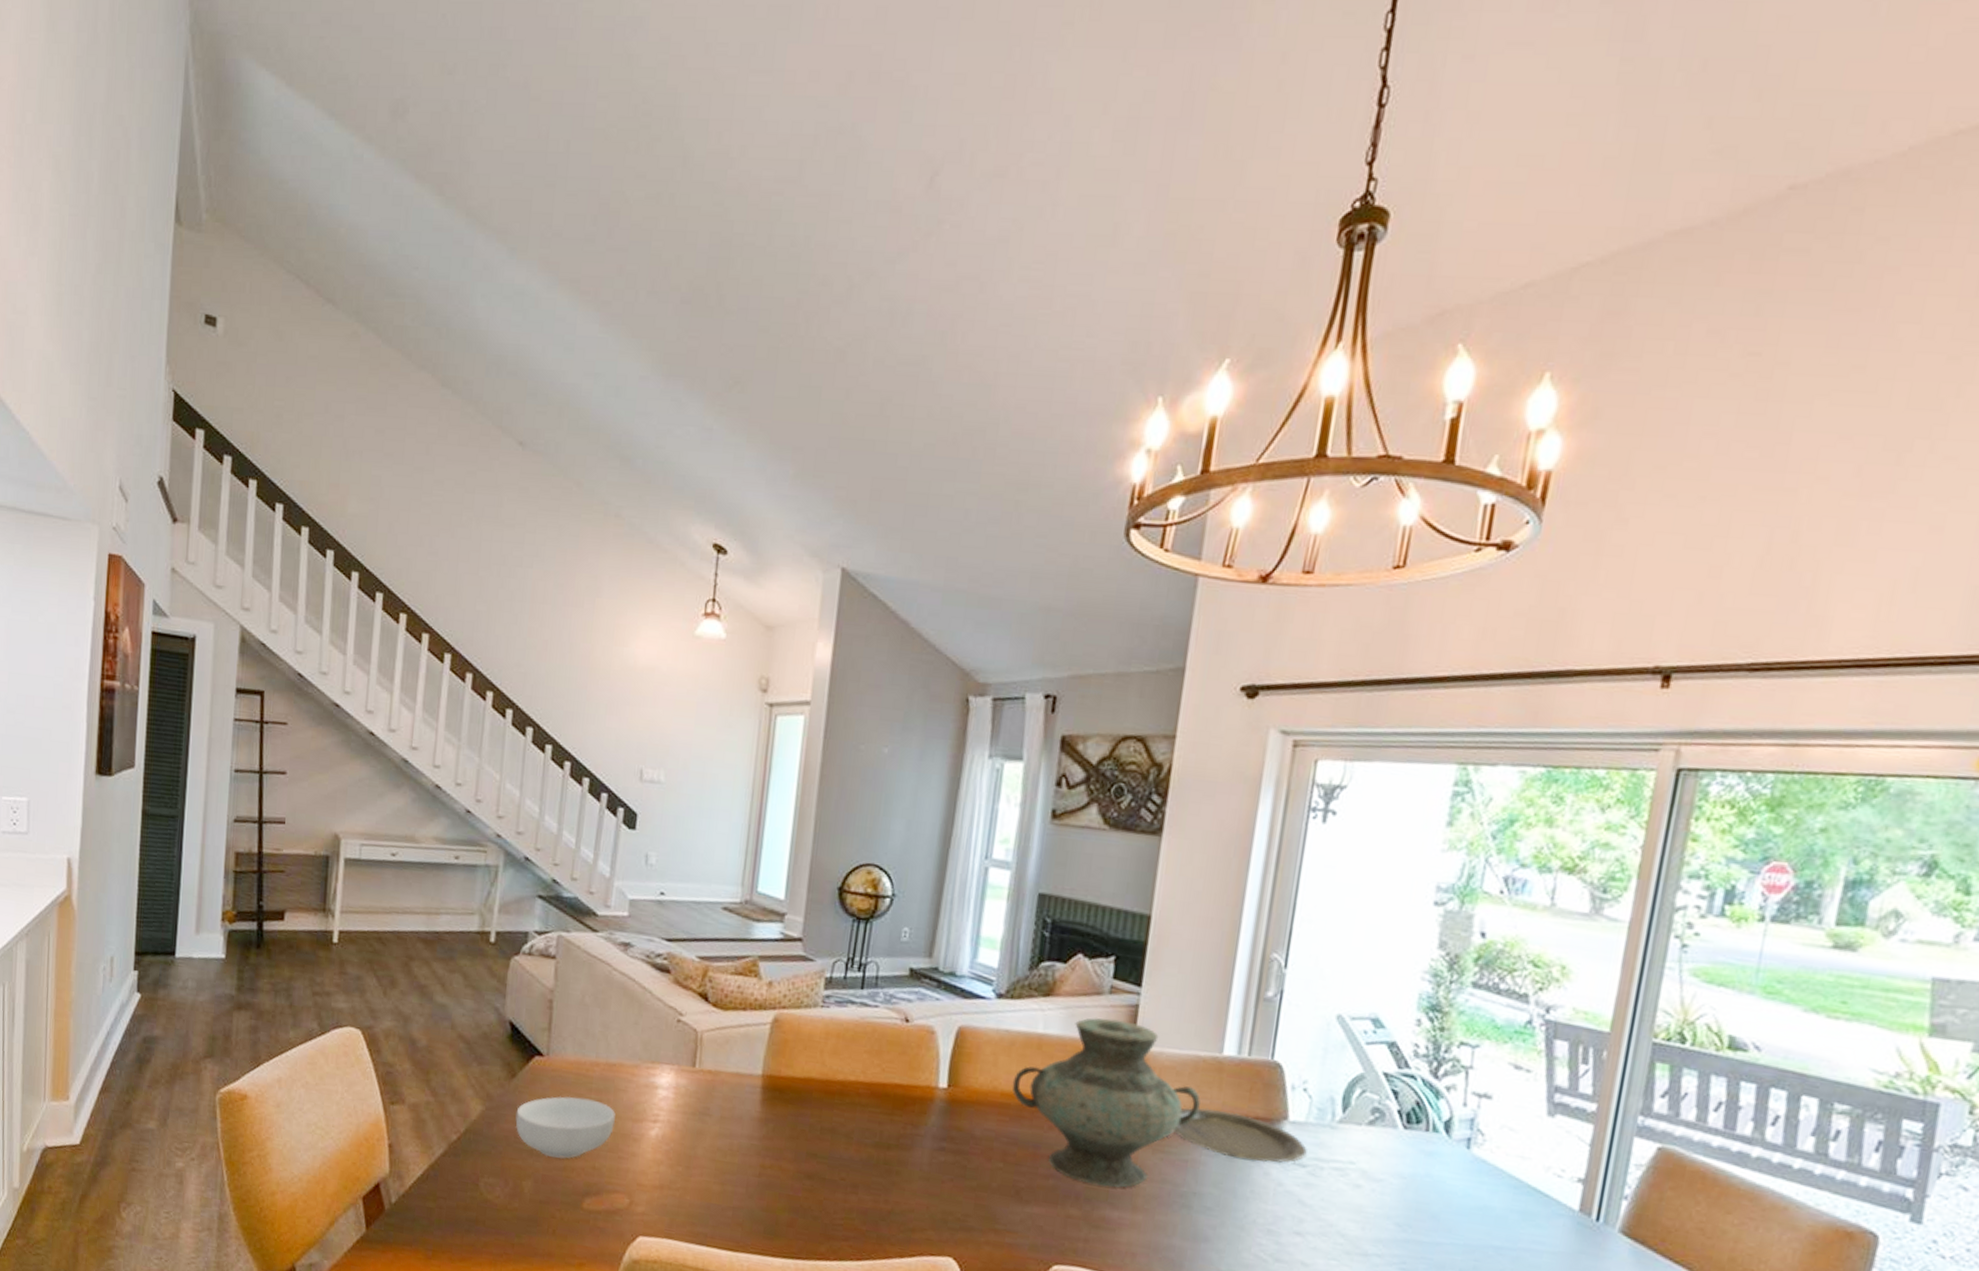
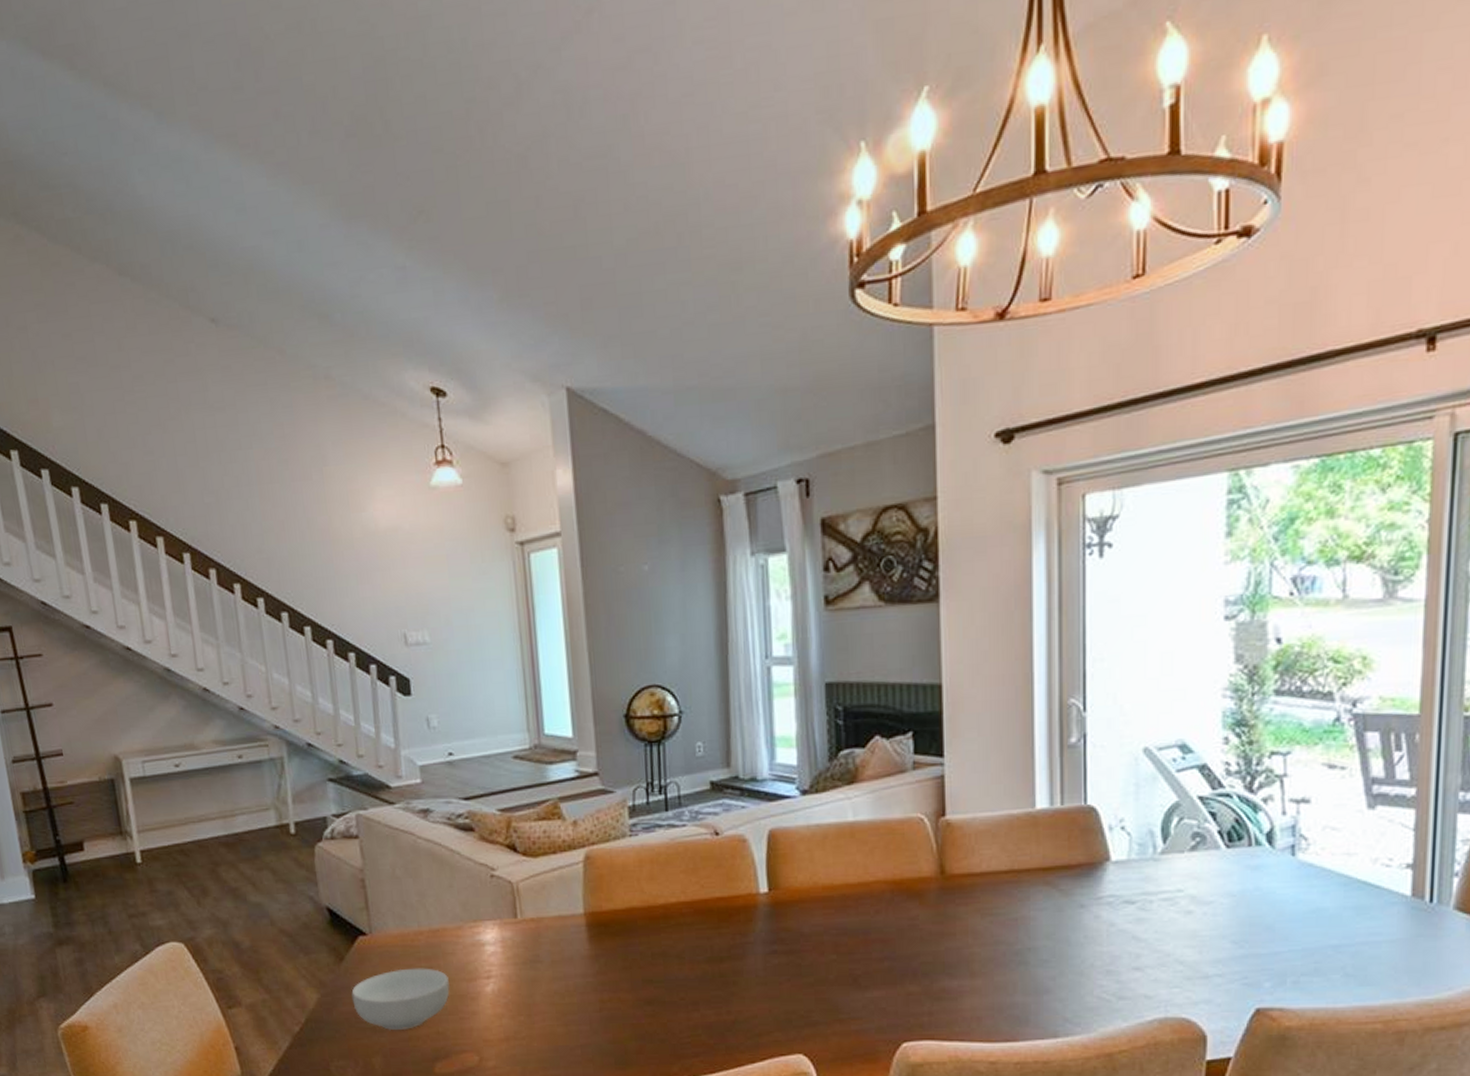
vase: present [1012,1017,1200,1188] -> none [831,793,1020,959]
plate: present [1173,1108,1307,1163] -> none [999,863,1134,908]

